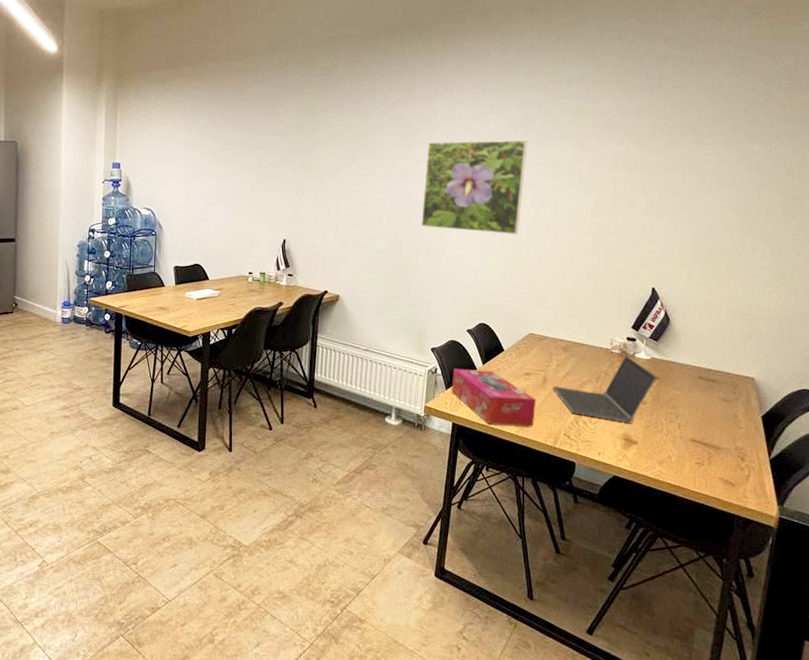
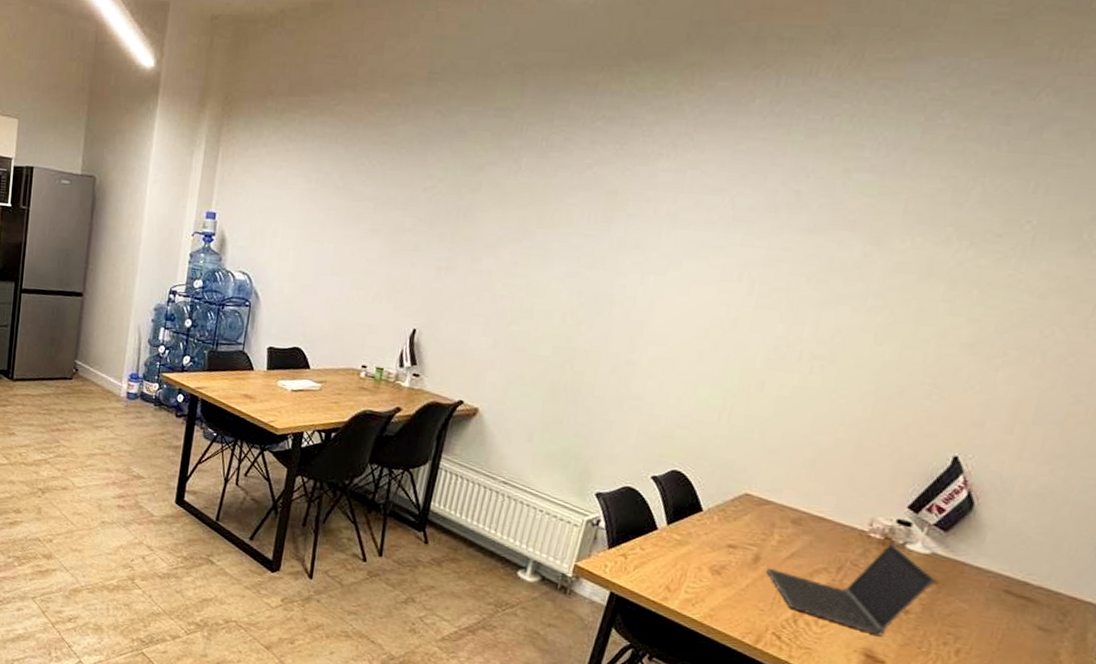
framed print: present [421,140,528,235] -> none [608,217,792,359]
tissue box: present [451,369,536,427] -> none [615,523,738,616]

